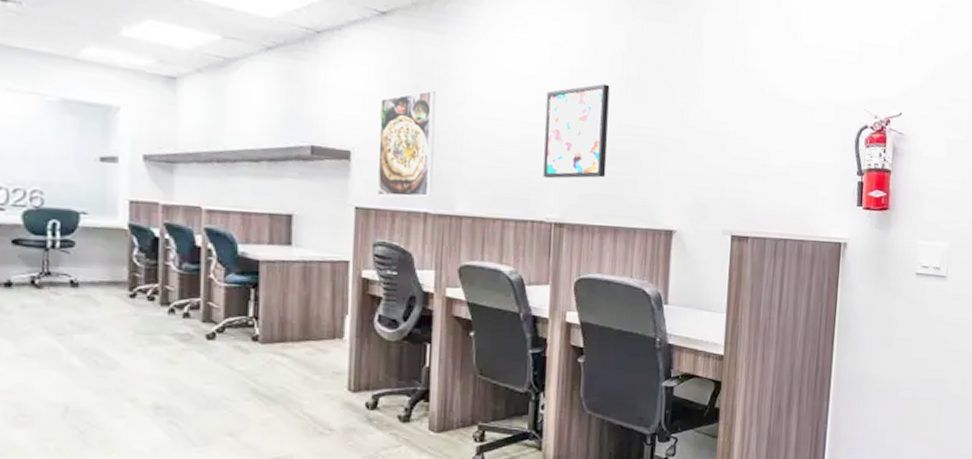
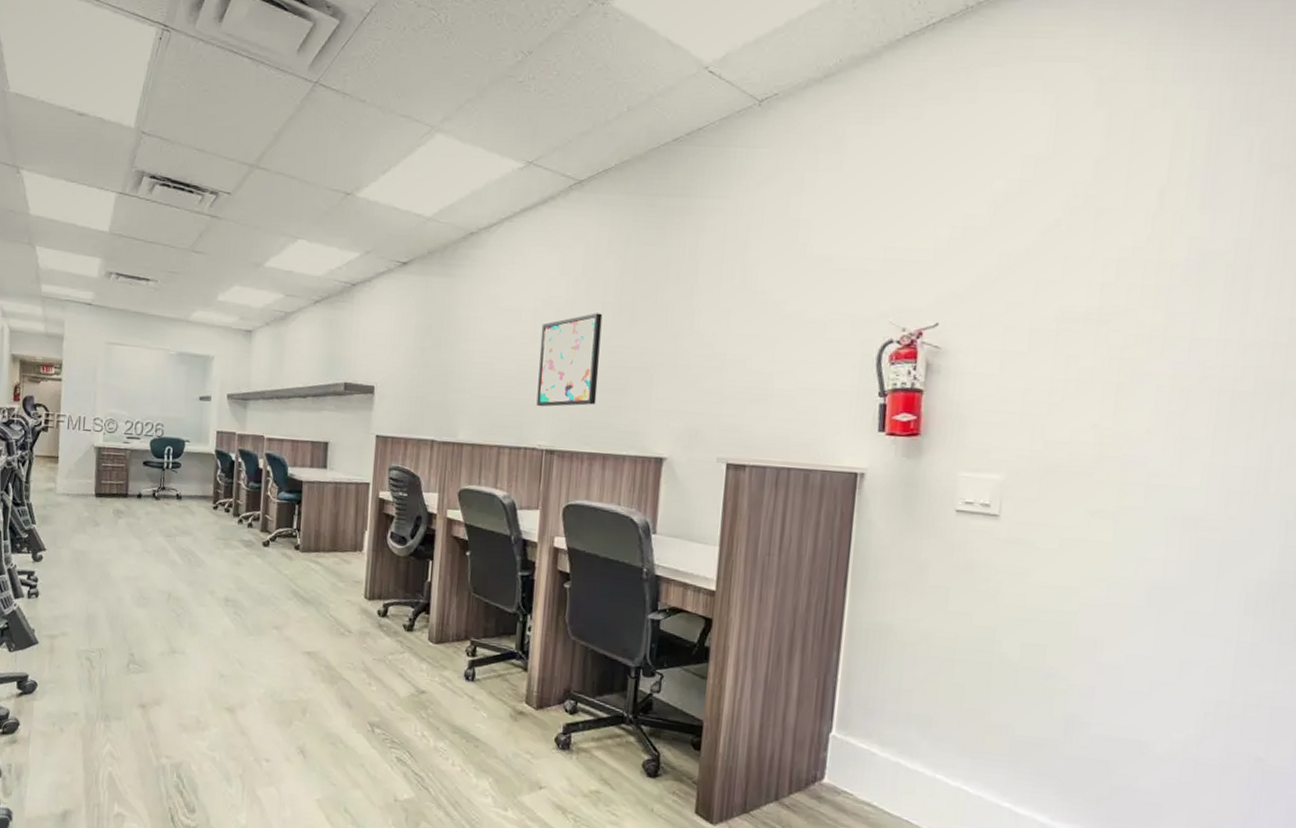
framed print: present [377,89,436,197] -> none [394,328,445,426]

